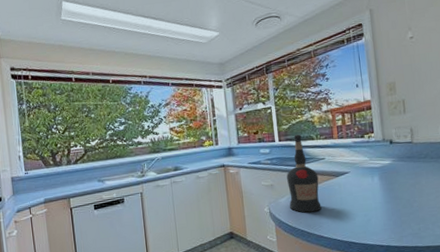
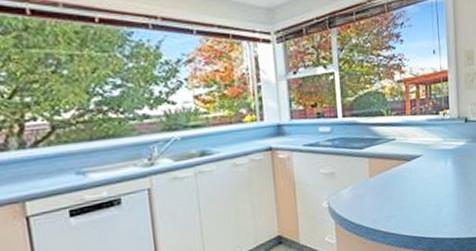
liquor bottle: present [286,134,322,213] -> none [350,108,390,206]

